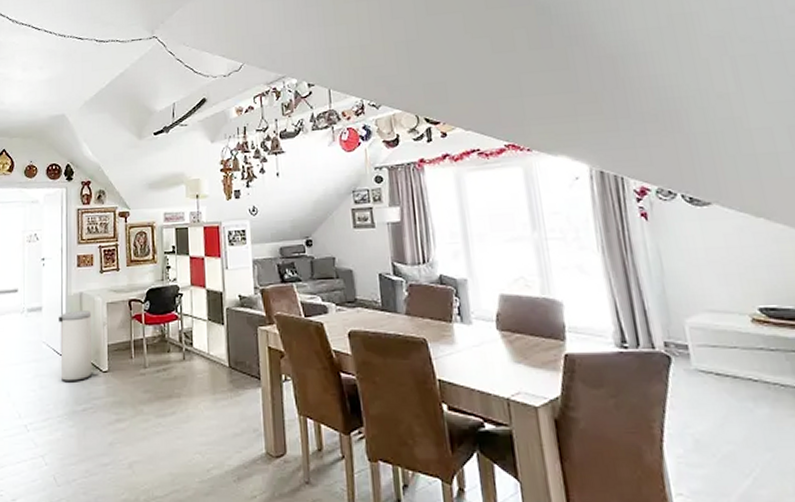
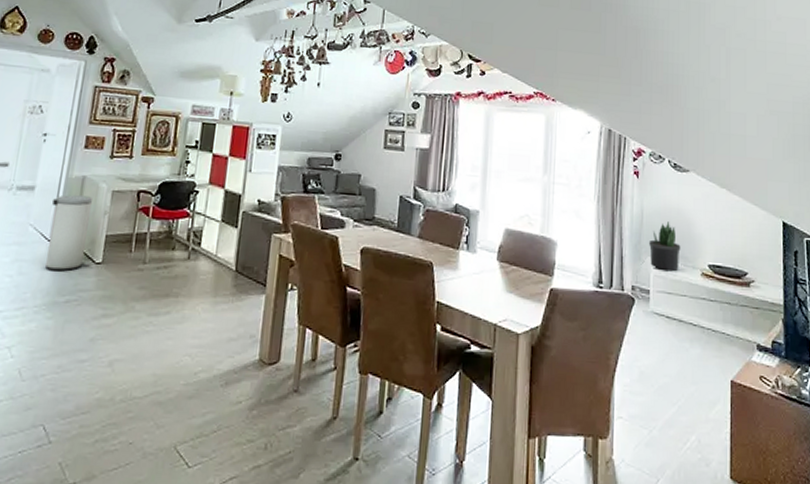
planter: none [676,264,721,322] -> present [649,221,681,272]

